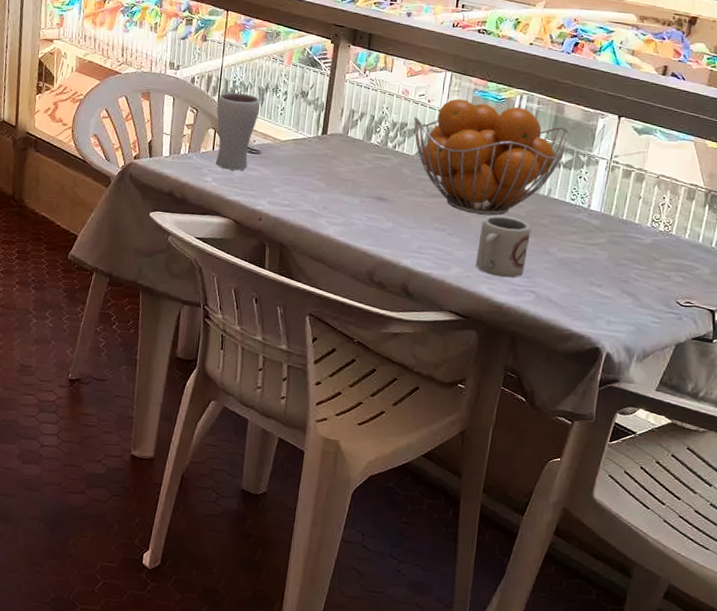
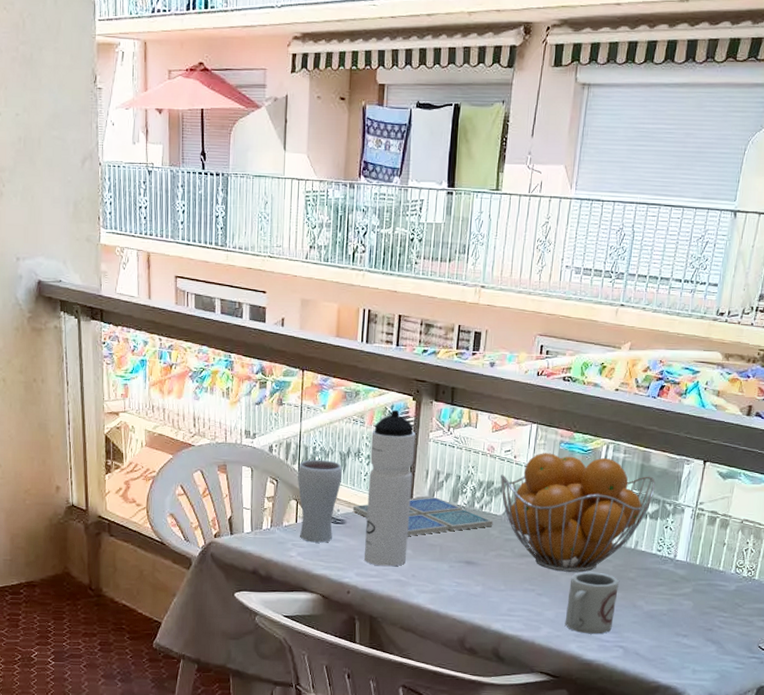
drink coaster: none [268,134,406,170] -> present [352,497,494,536]
water bottle: none [277,51,332,198] -> present [364,409,416,567]

